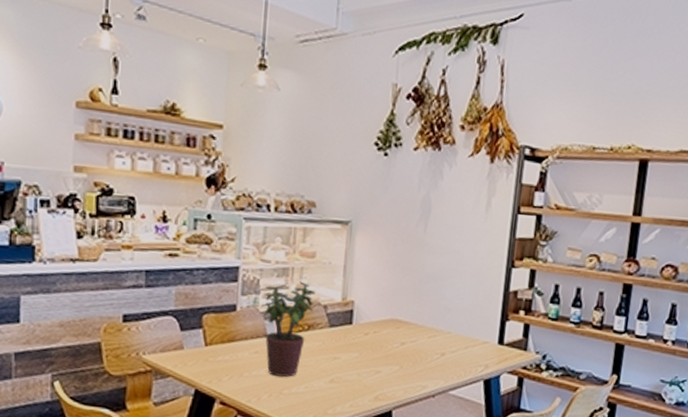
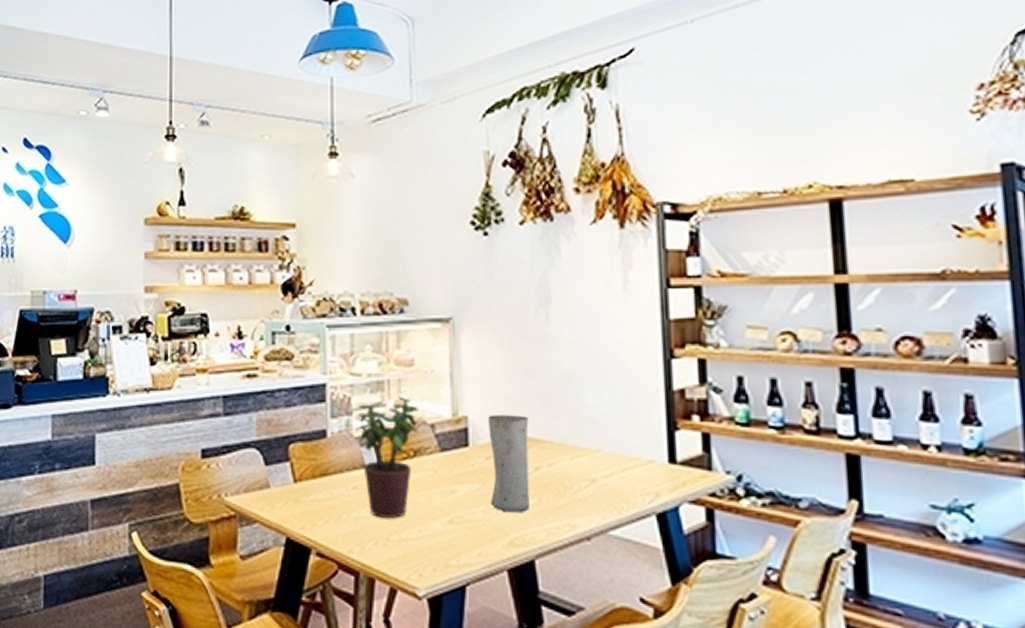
vase: none [364,301,401,376] -> present [488,415,530,512]

